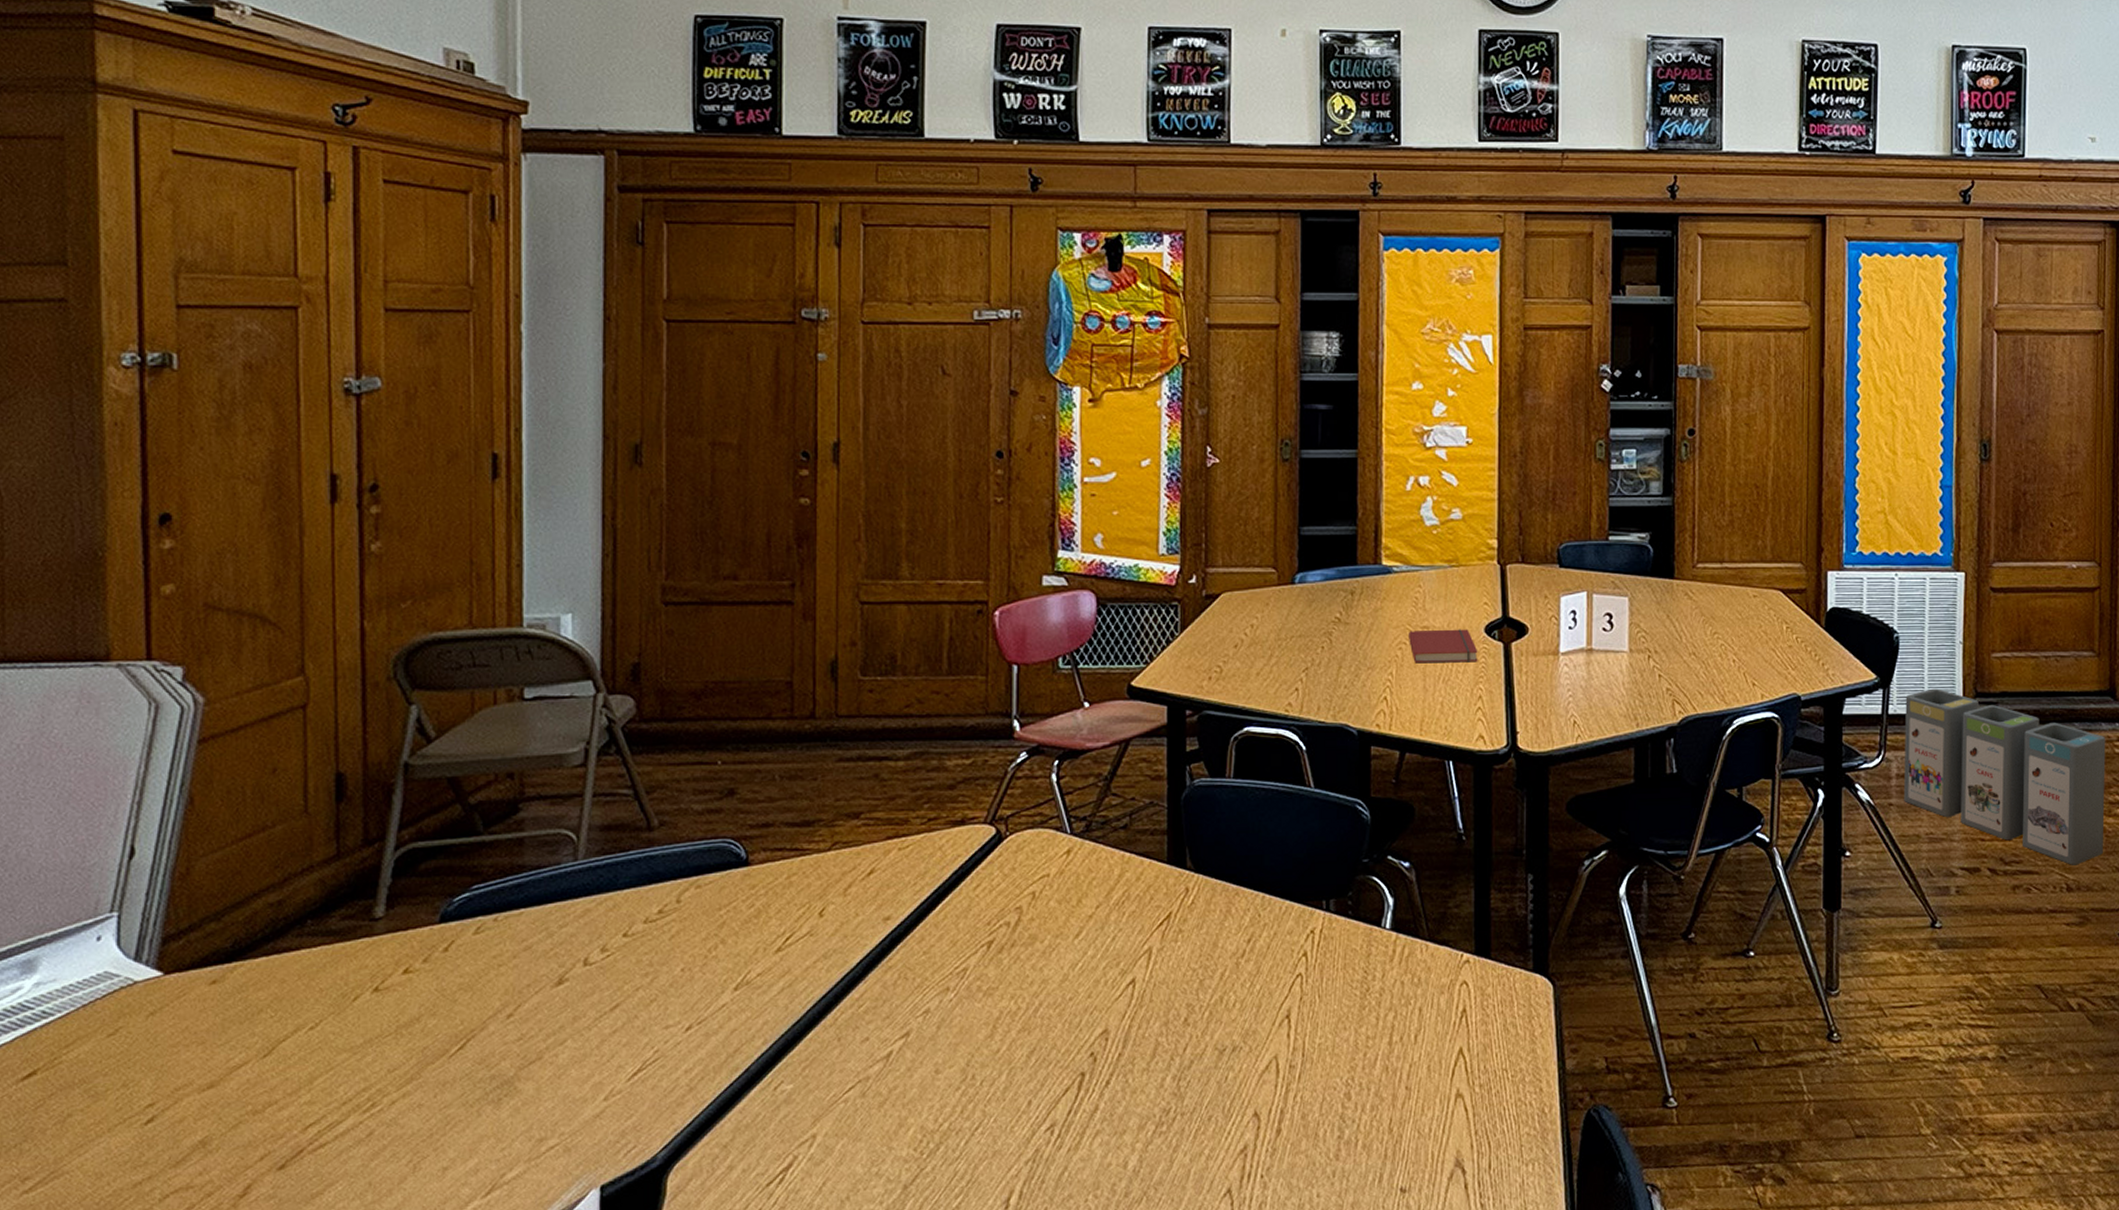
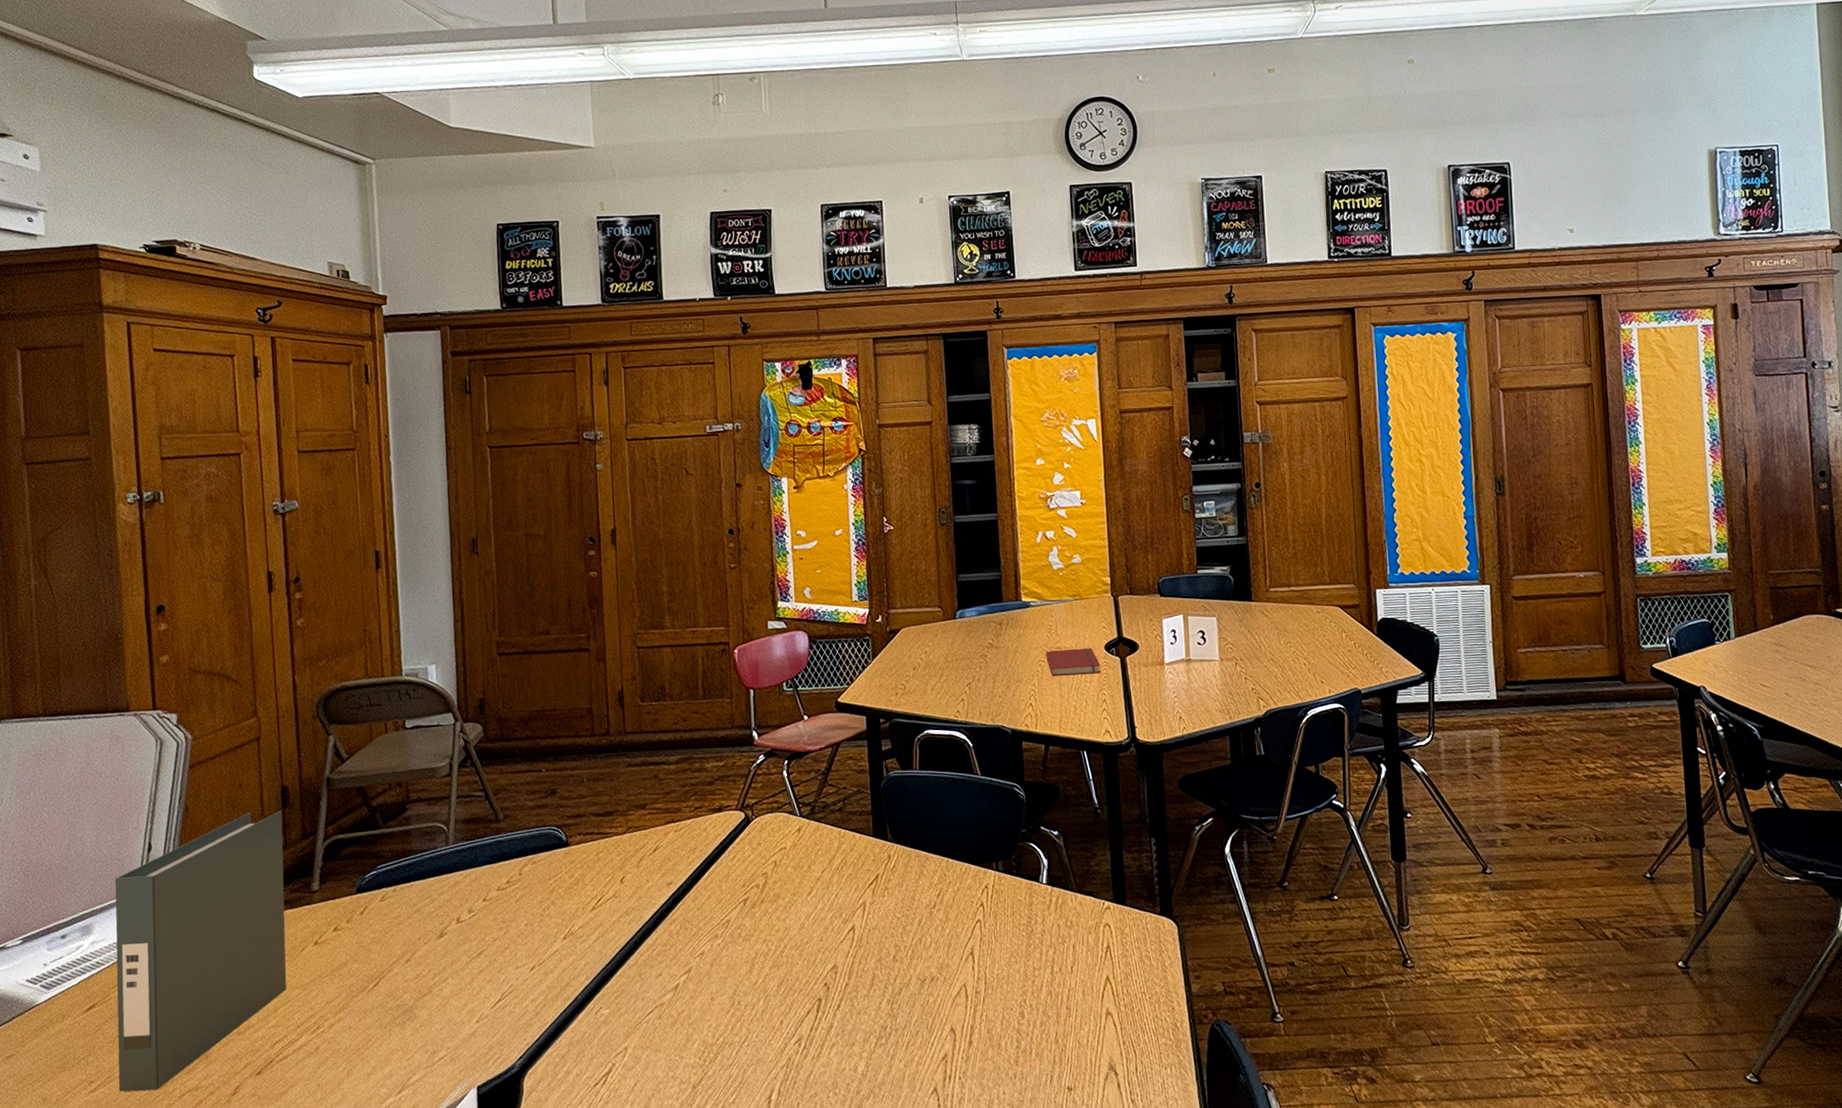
binder: none [67,806,335,1192] -> present [115,810,287,1092]
recycling bin: present [1904,688,2106,865] -> none [1448,679,1624,820]

